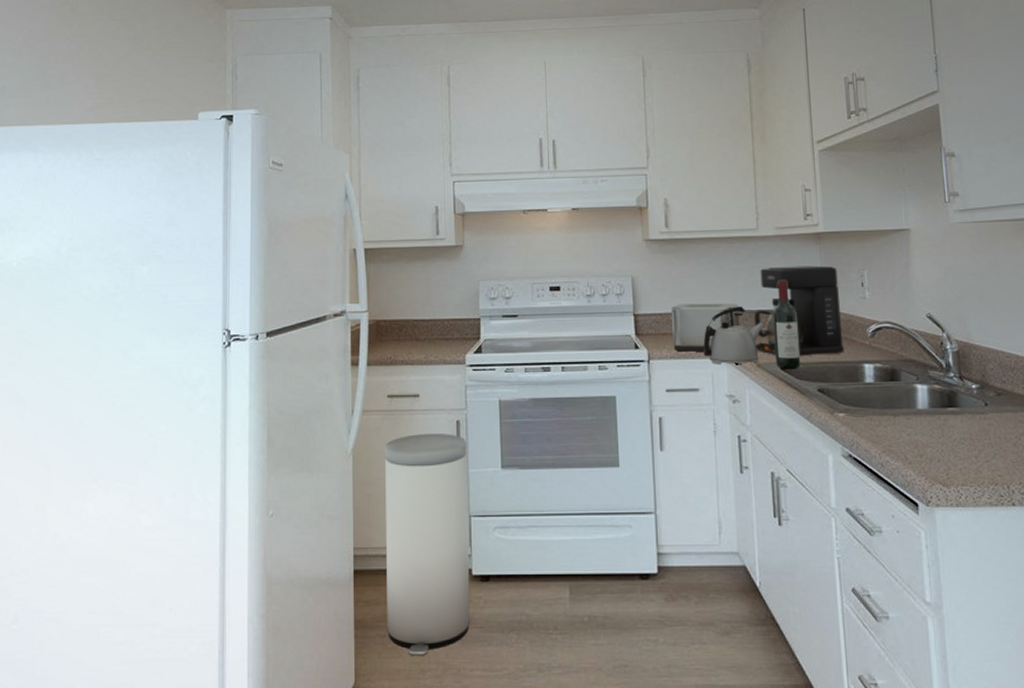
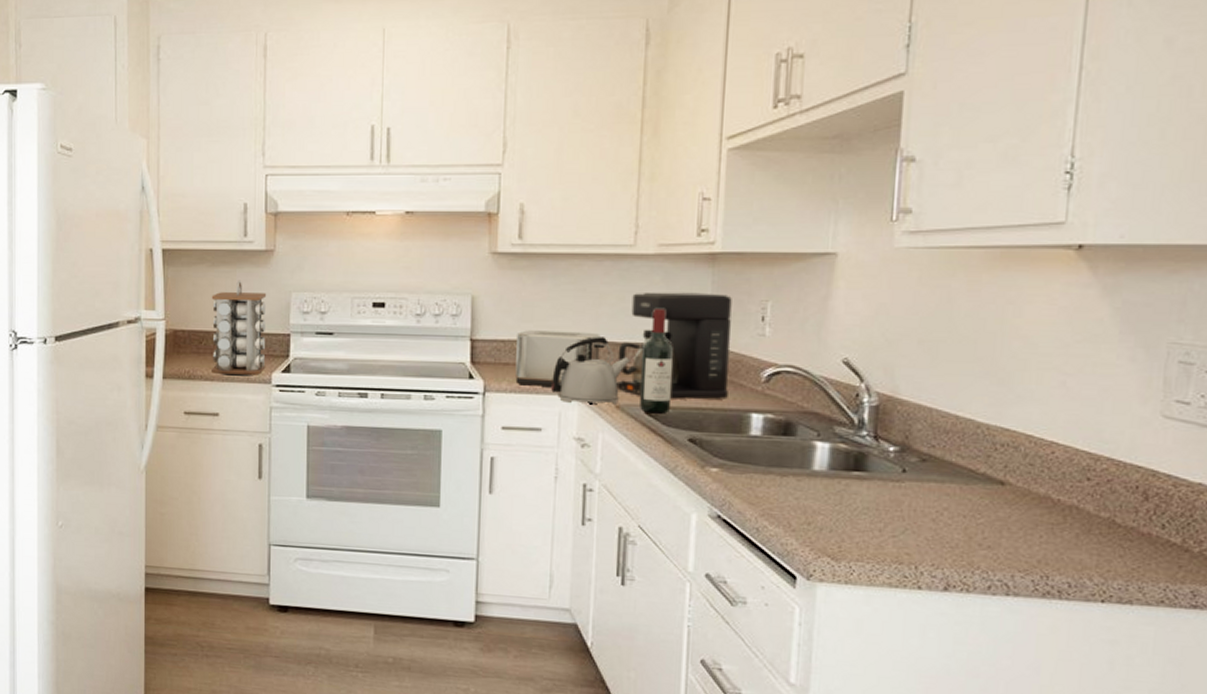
pedal bin: present [384,434,471,656] -> none [178,455,270,678]
spice rack: none [409,273,460,359] -> present [211,280,267,376]

